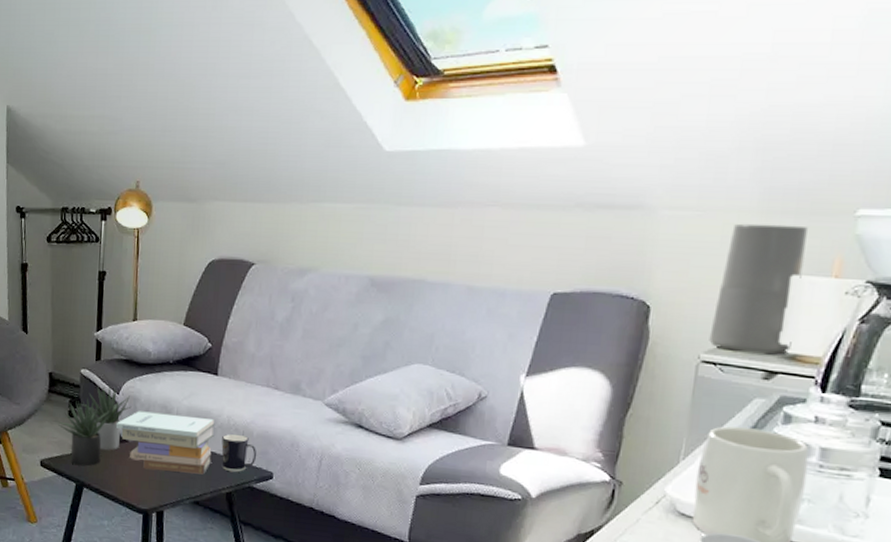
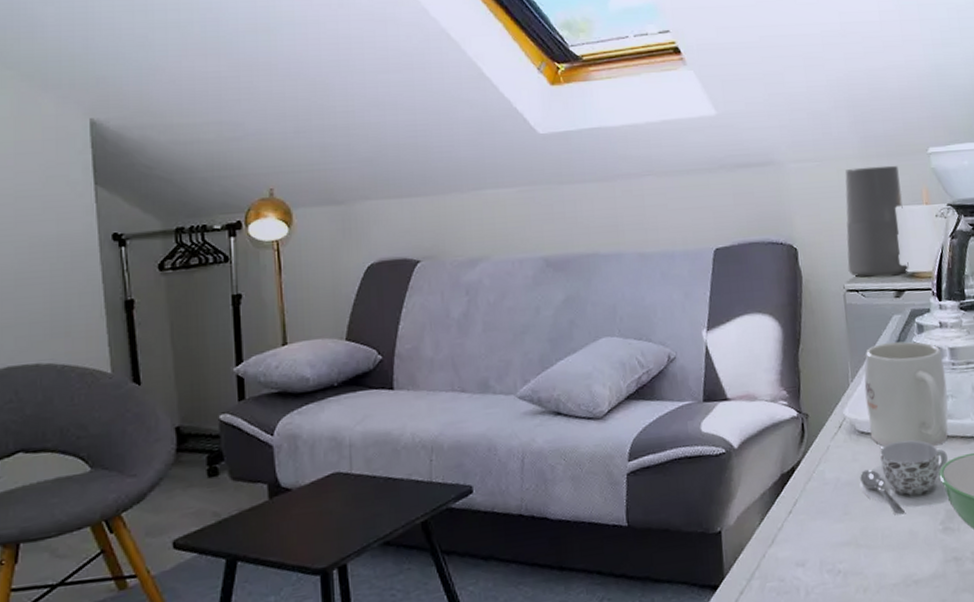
succulent plant: present [56,386,132,467] -> none [191,427,292,536]
books: present [115,411,215,475] -> none [272,440,399,519]
mug: present [221,433,257,472] -> none [408,450,452,497]

